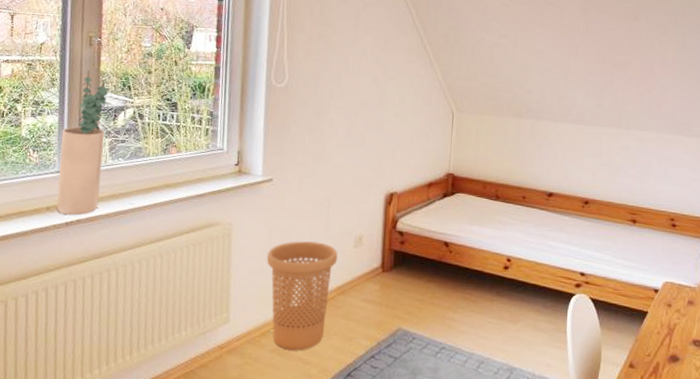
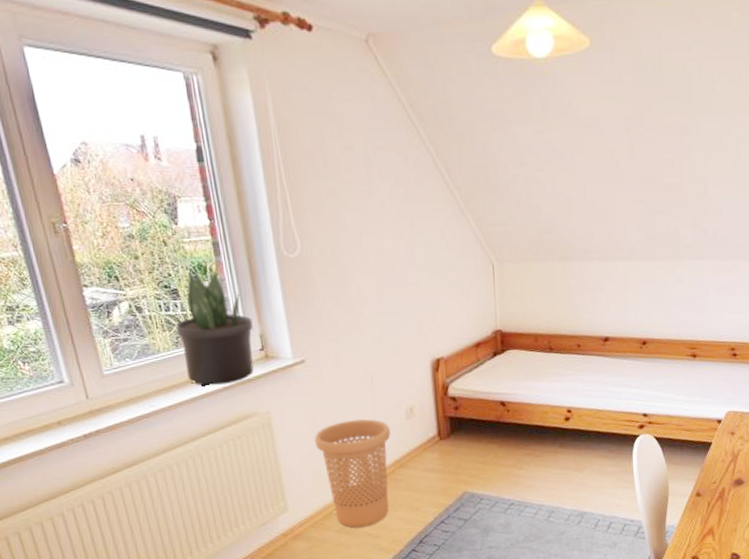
vase: present [56,71,109,216] -> none [50,264,116,428]
planter: none [167,89,234,193] -> present [175,270,254,386]

